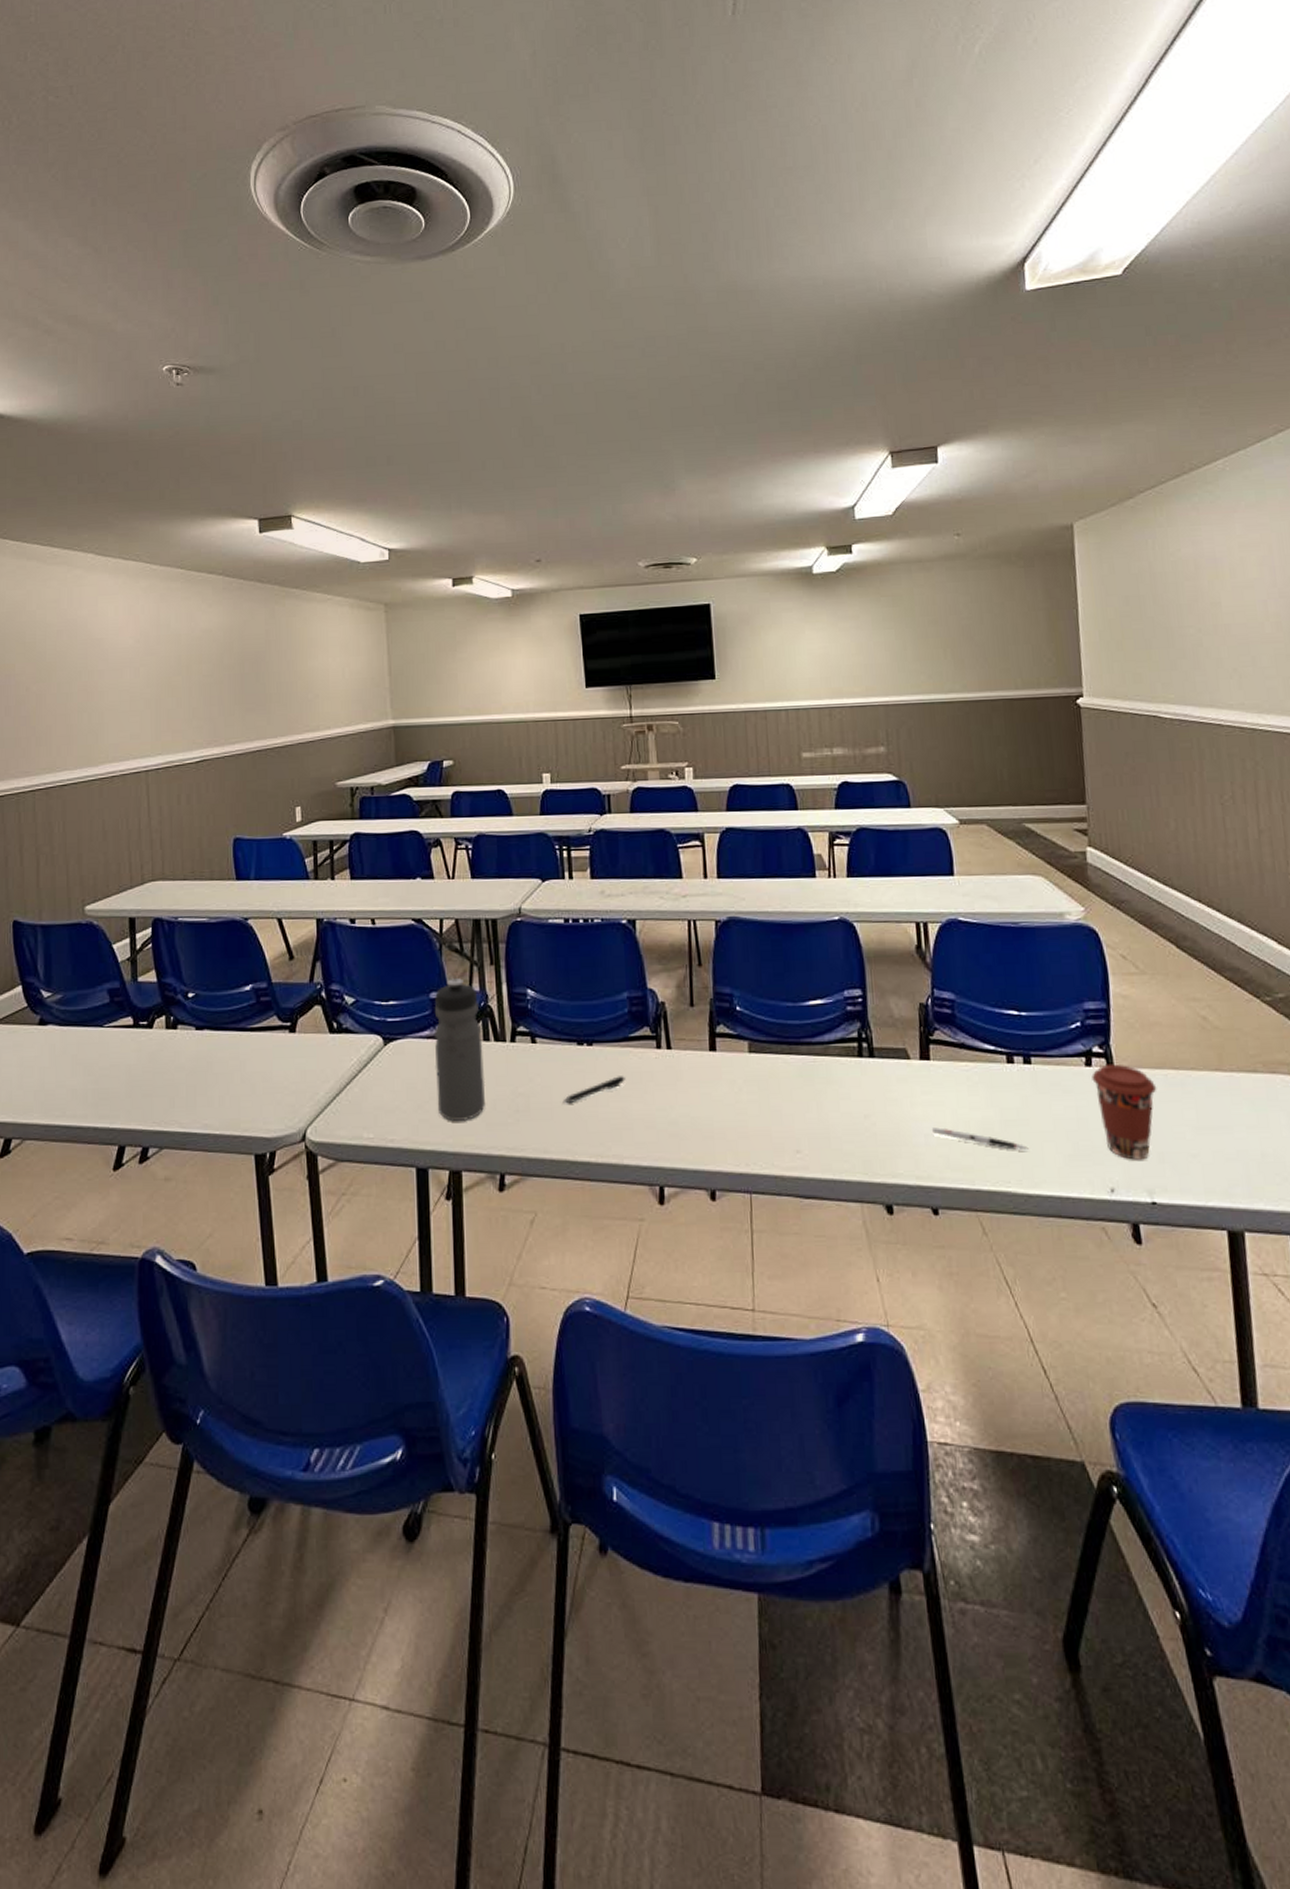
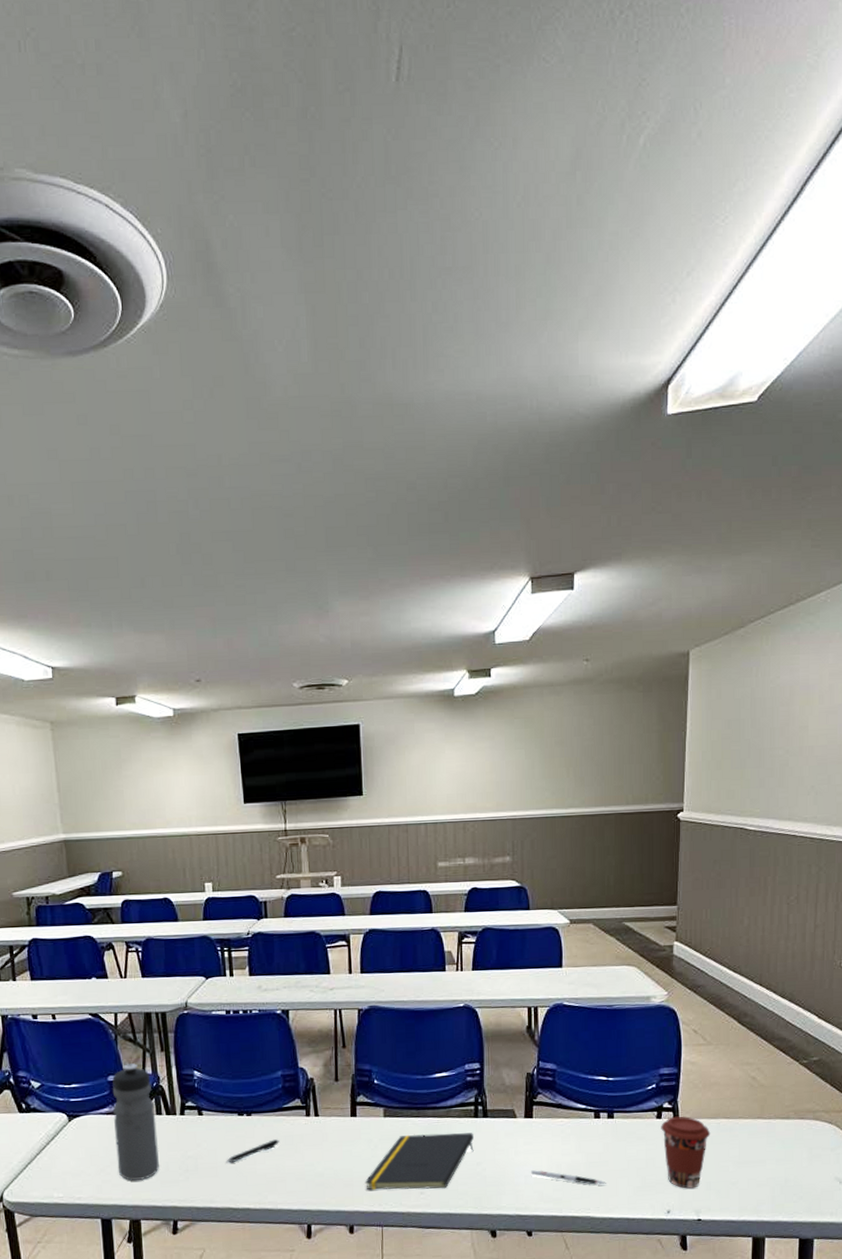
notepad: none [727,1075,860,1147] -> present [364,1133,474,1190]

